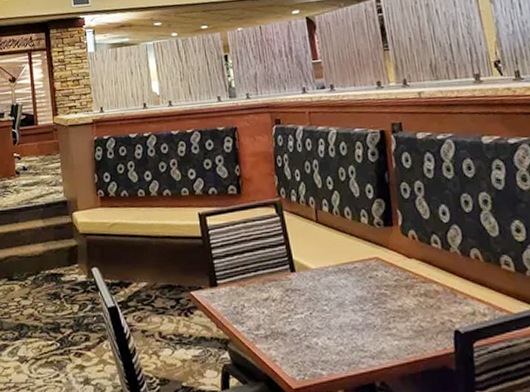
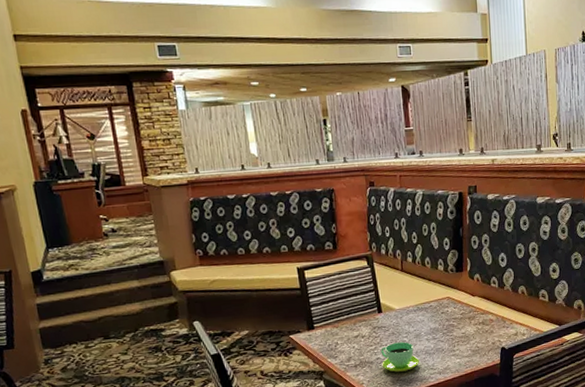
cup: none [296,311,345,350] -> present [381,341,419,373]

